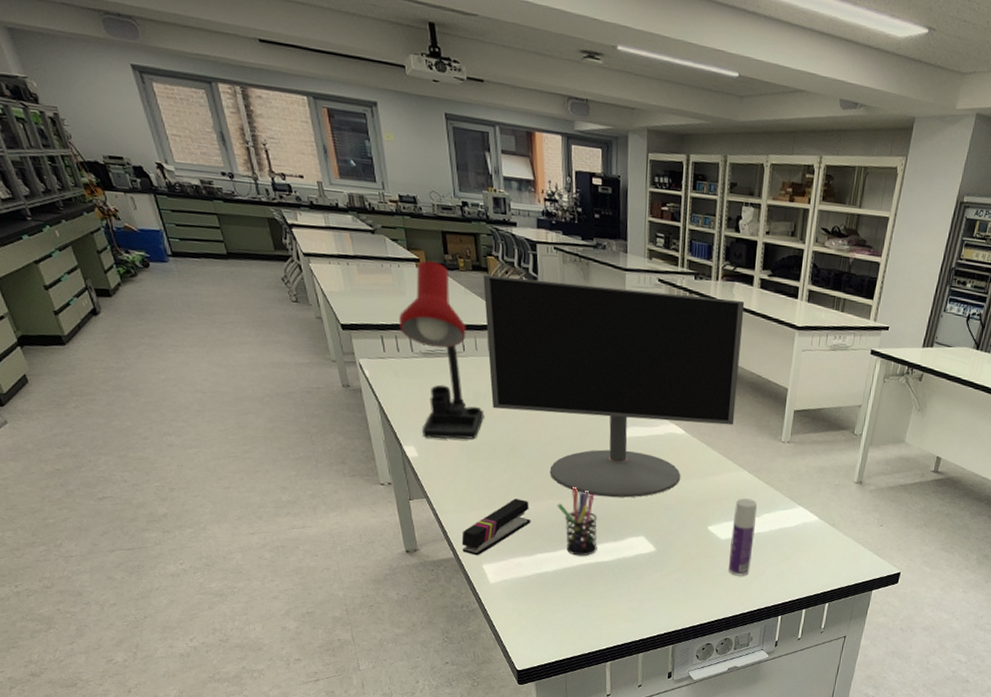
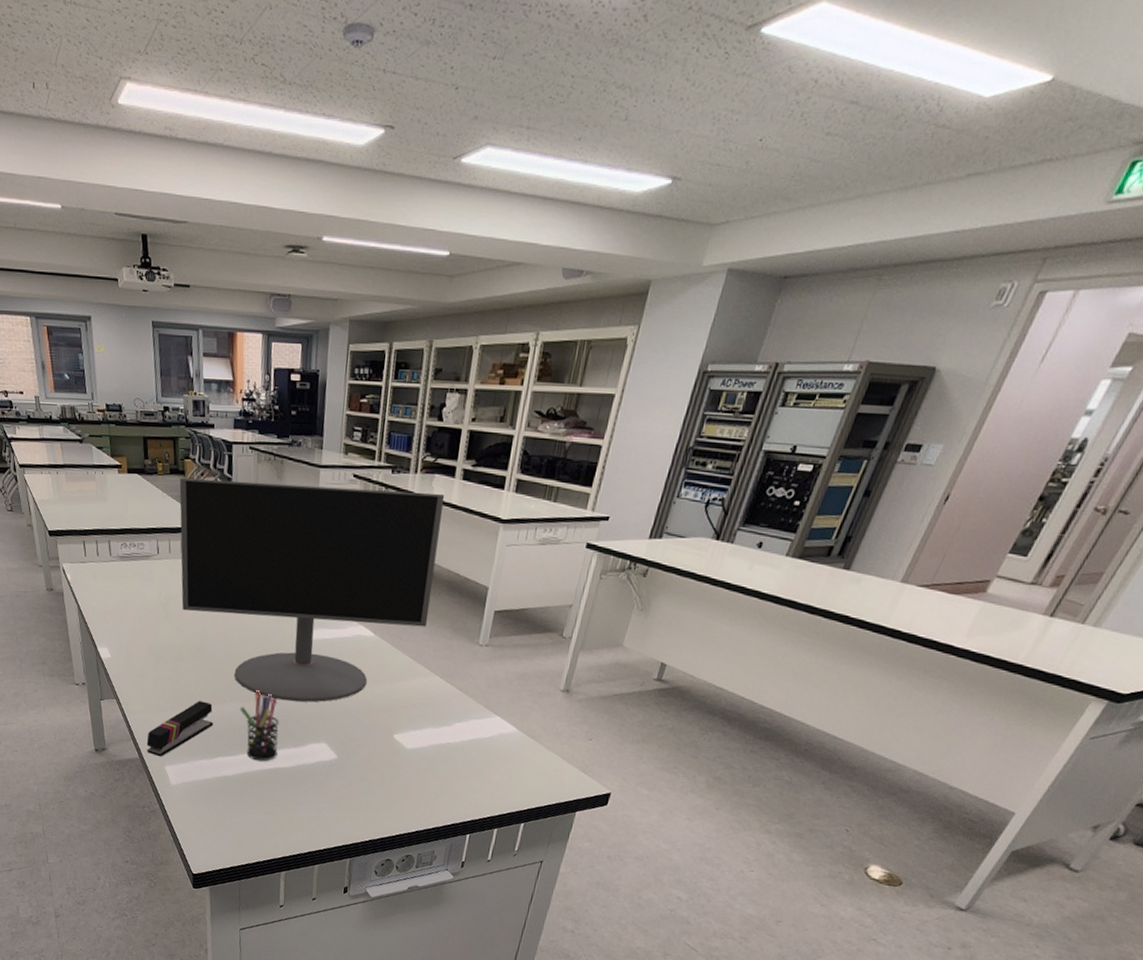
desk lamp: present [399,260,484,439] -> none [100,466,174,641]
bottle: present [728,498,757,576] -> none [413,705,448,789]

